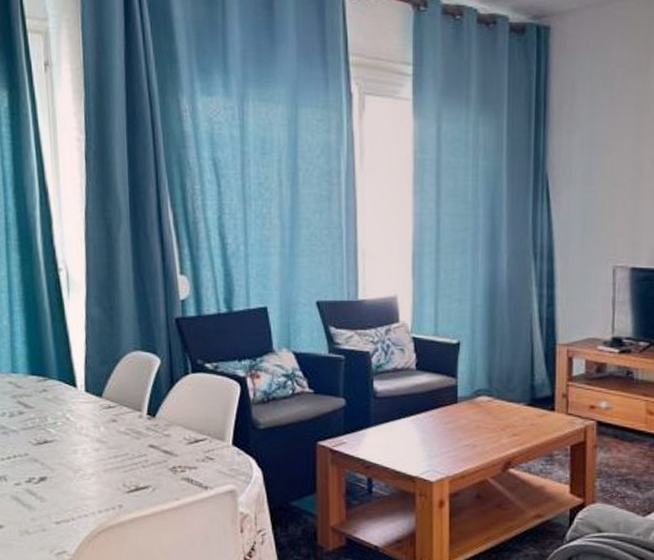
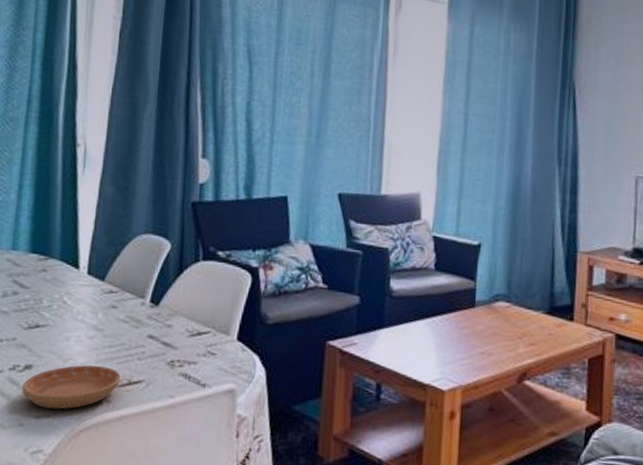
saucer: none [40,474,129,515] -> present [22,365,122,410]

